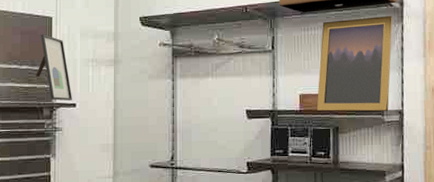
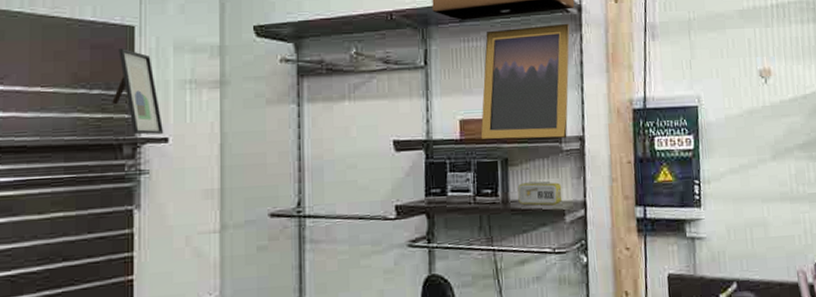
clock: none [346,146,383,167] -> present [517,181,562,206]

